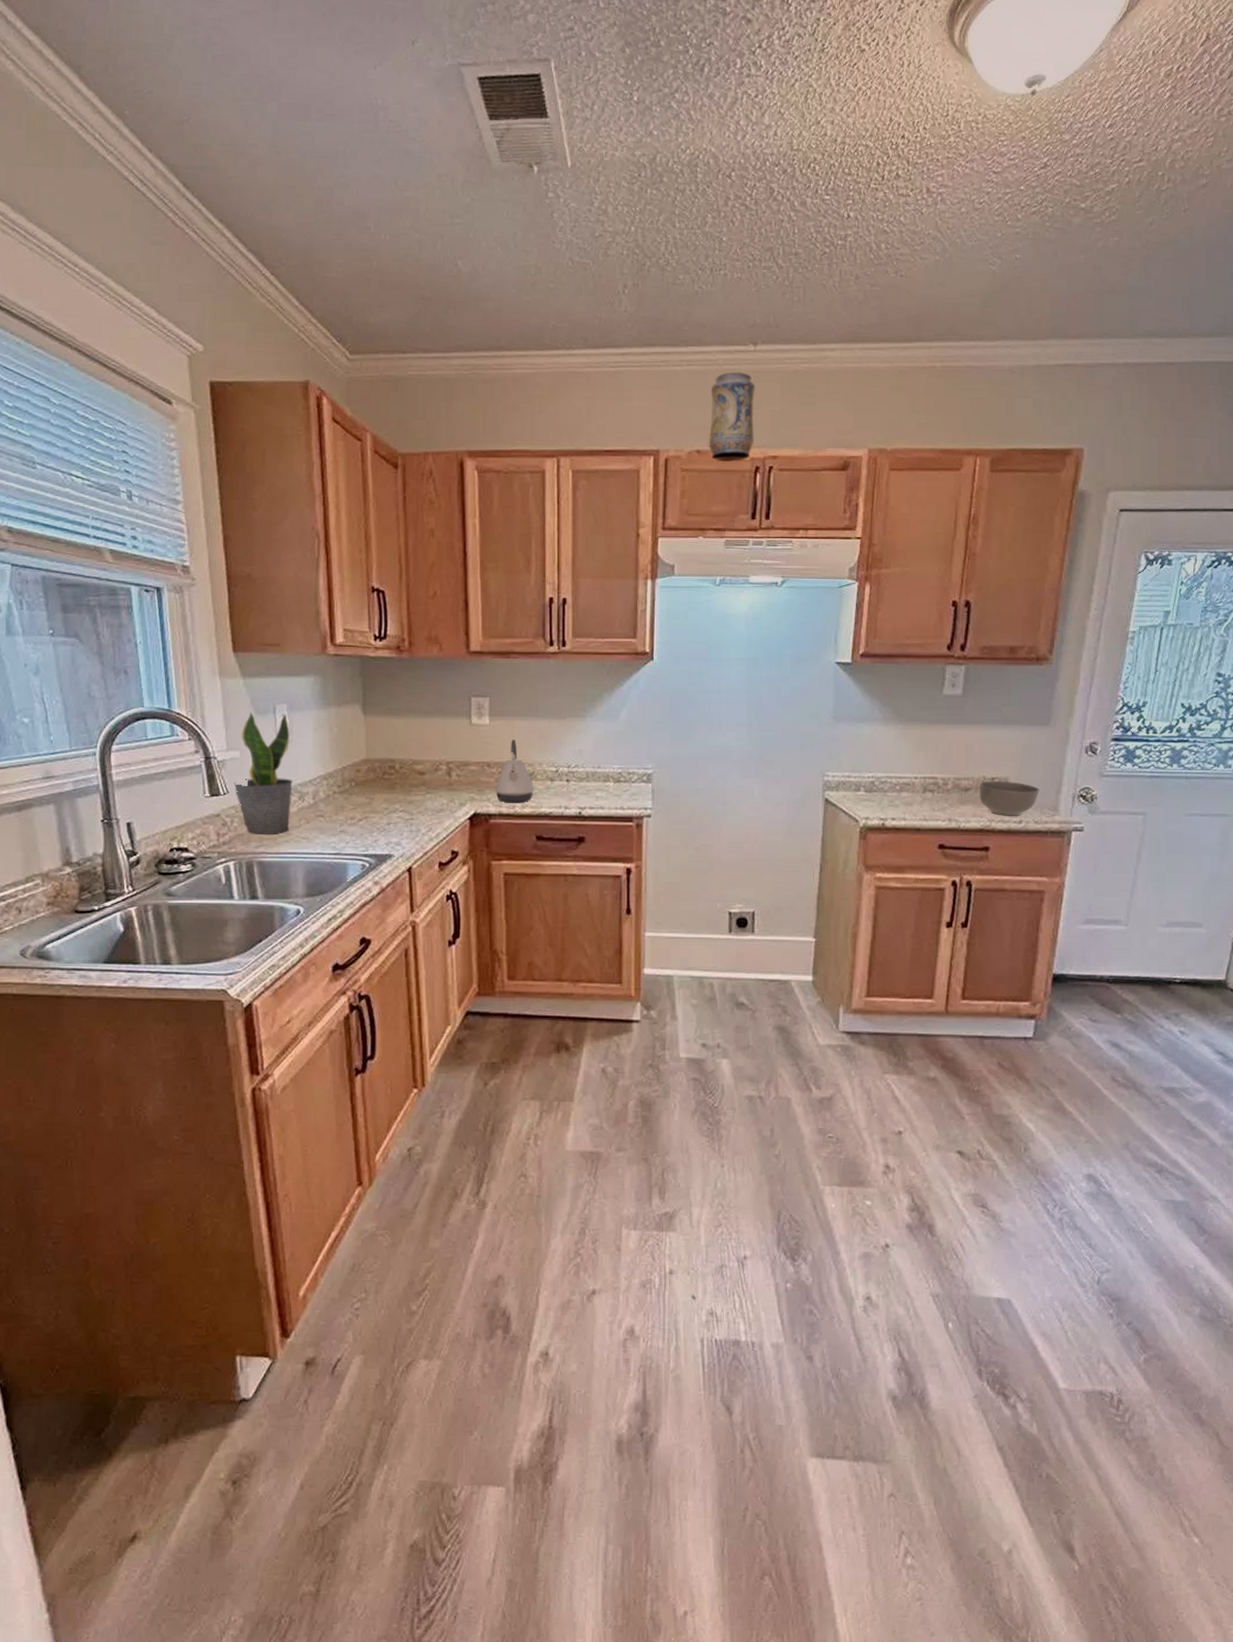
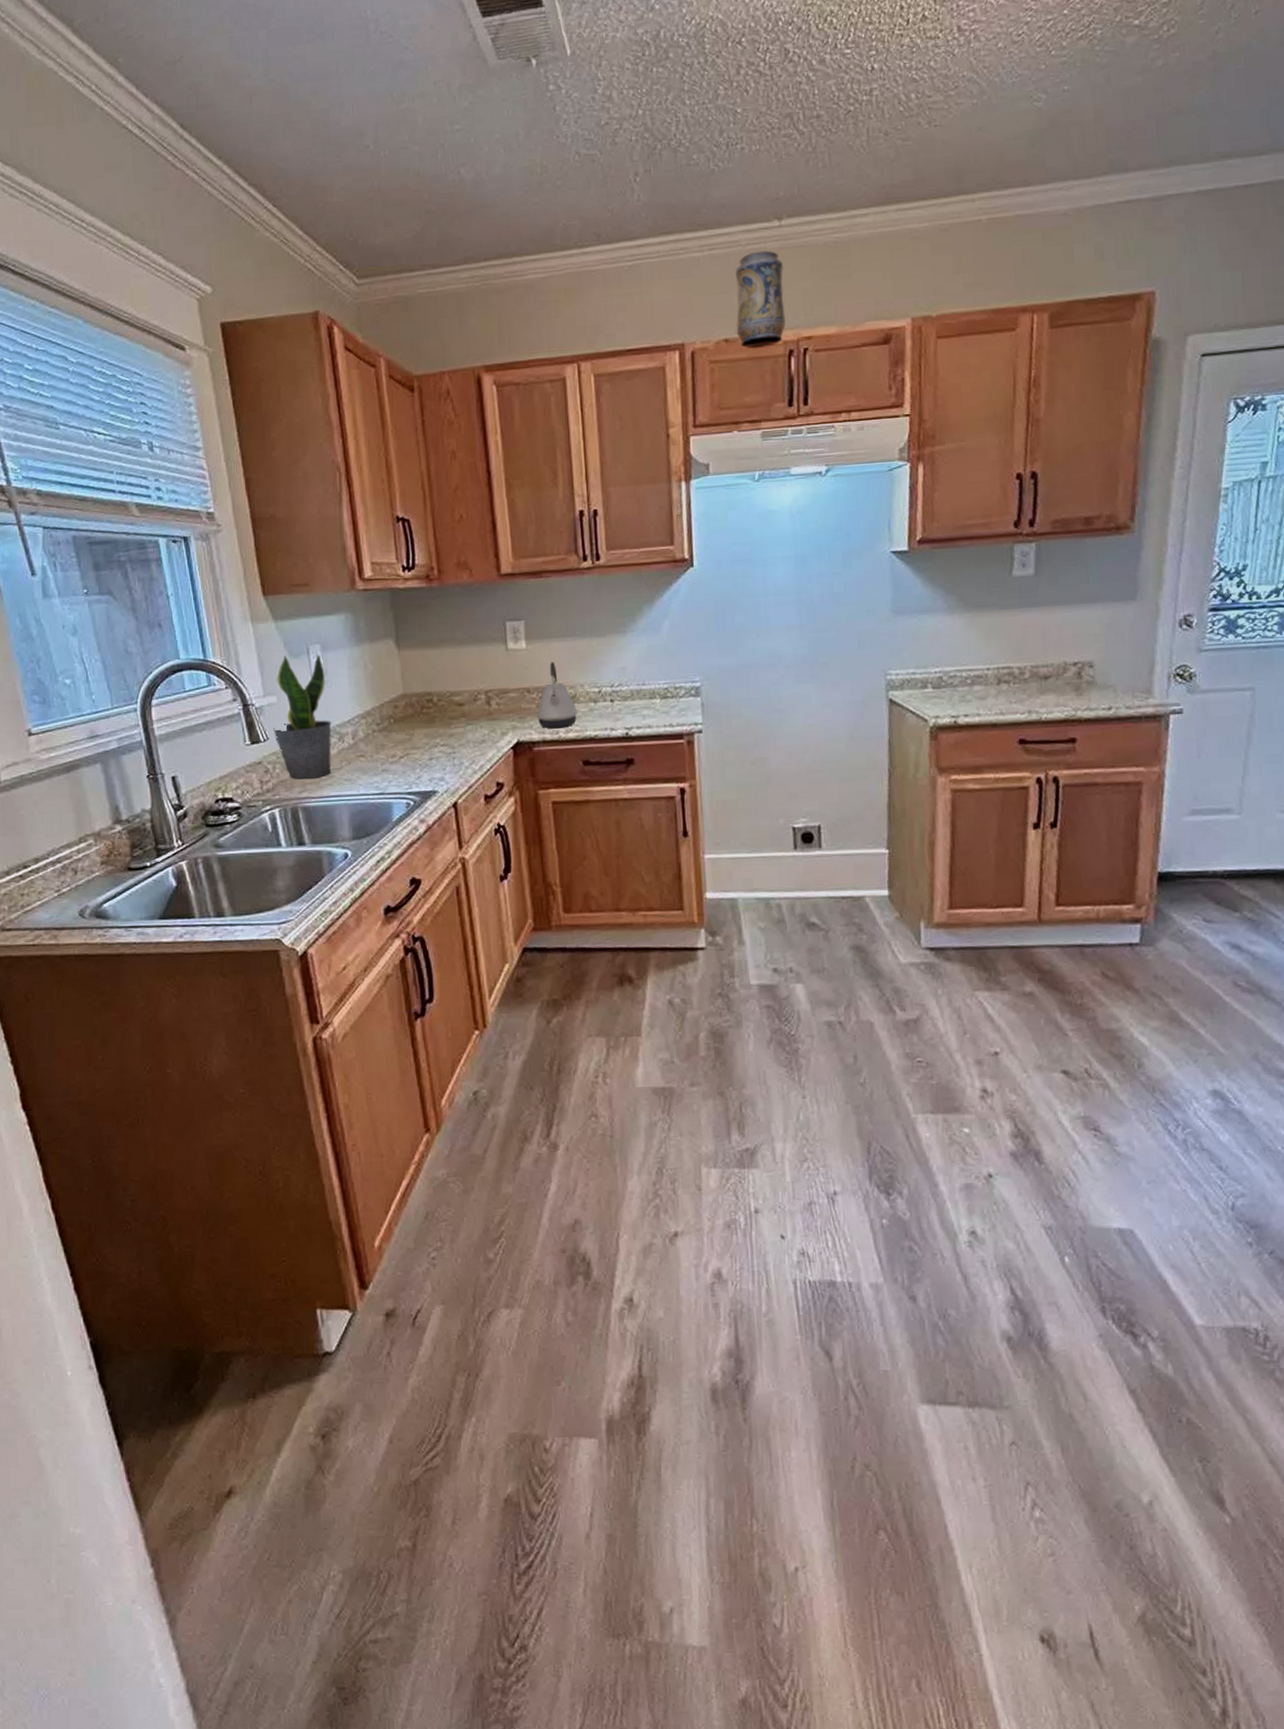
bowl: present [979,780,1039,816] -> none [1060,665,1129,704]

